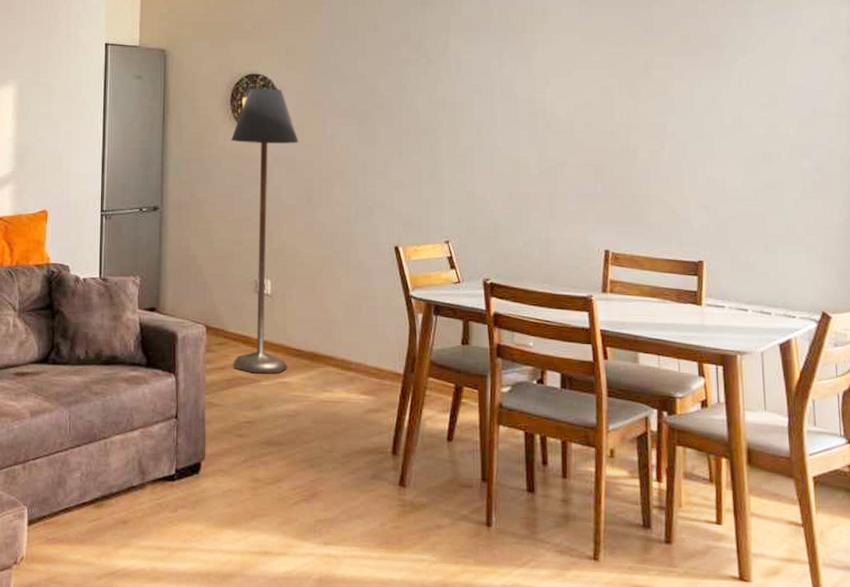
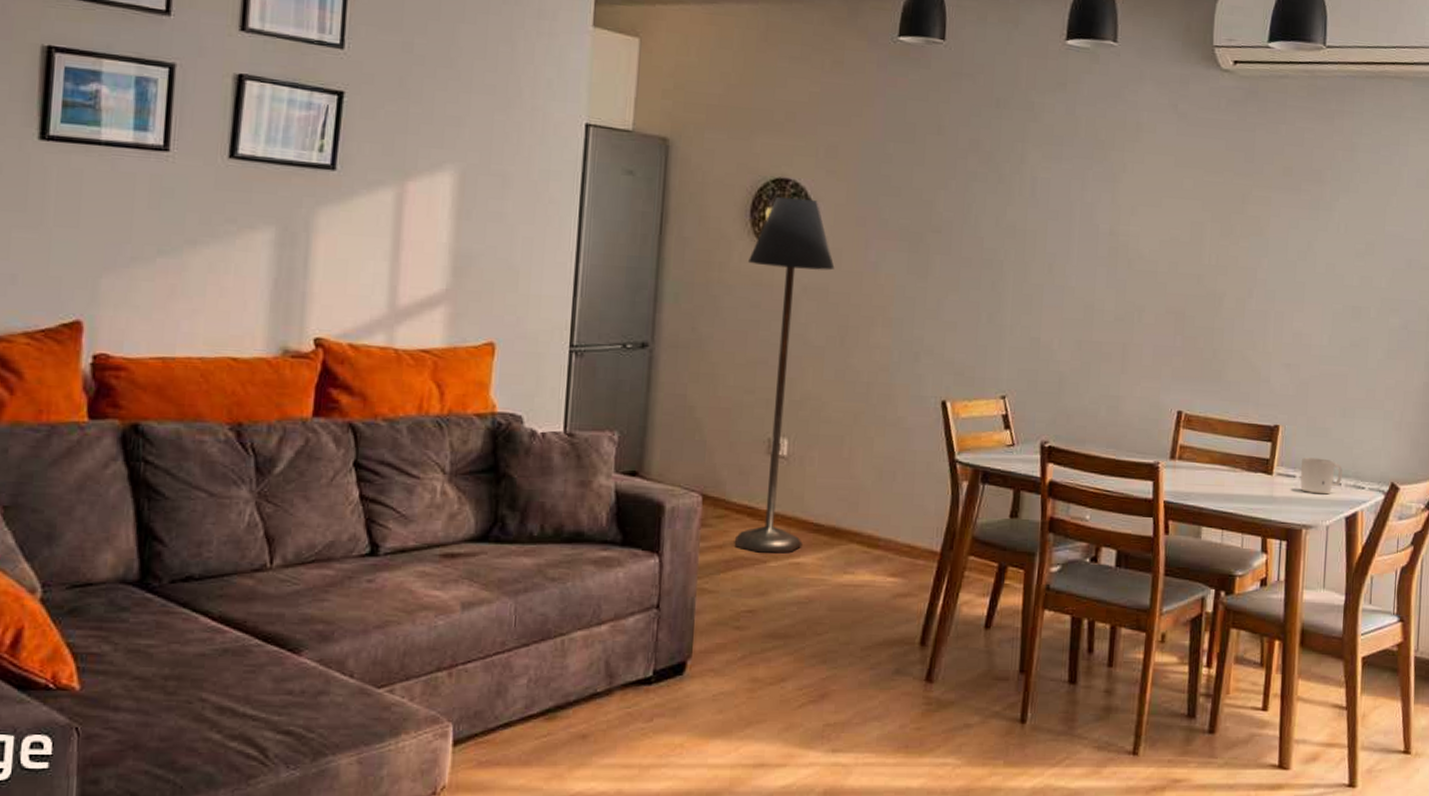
mug: none [729,289,772,323] -> present [1300,457,1343,495]

